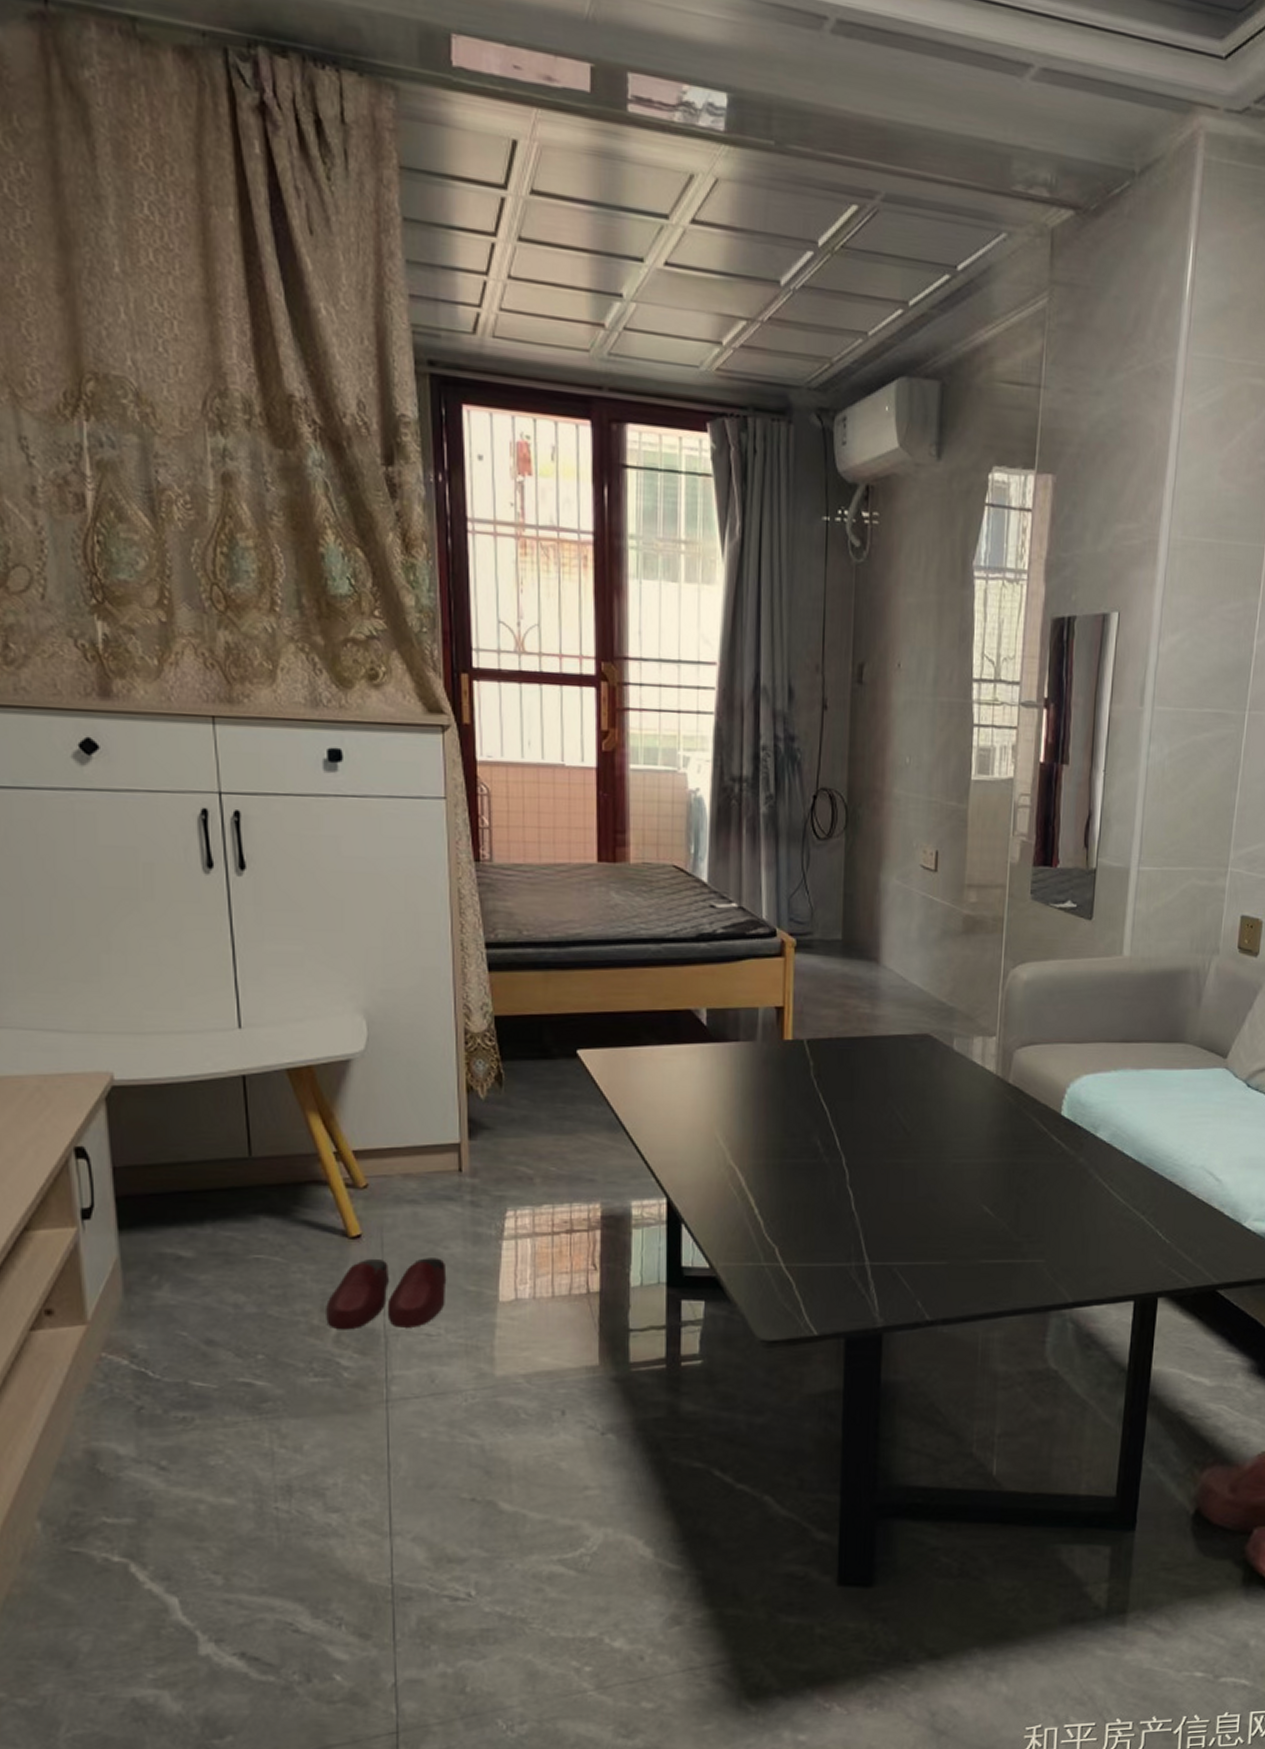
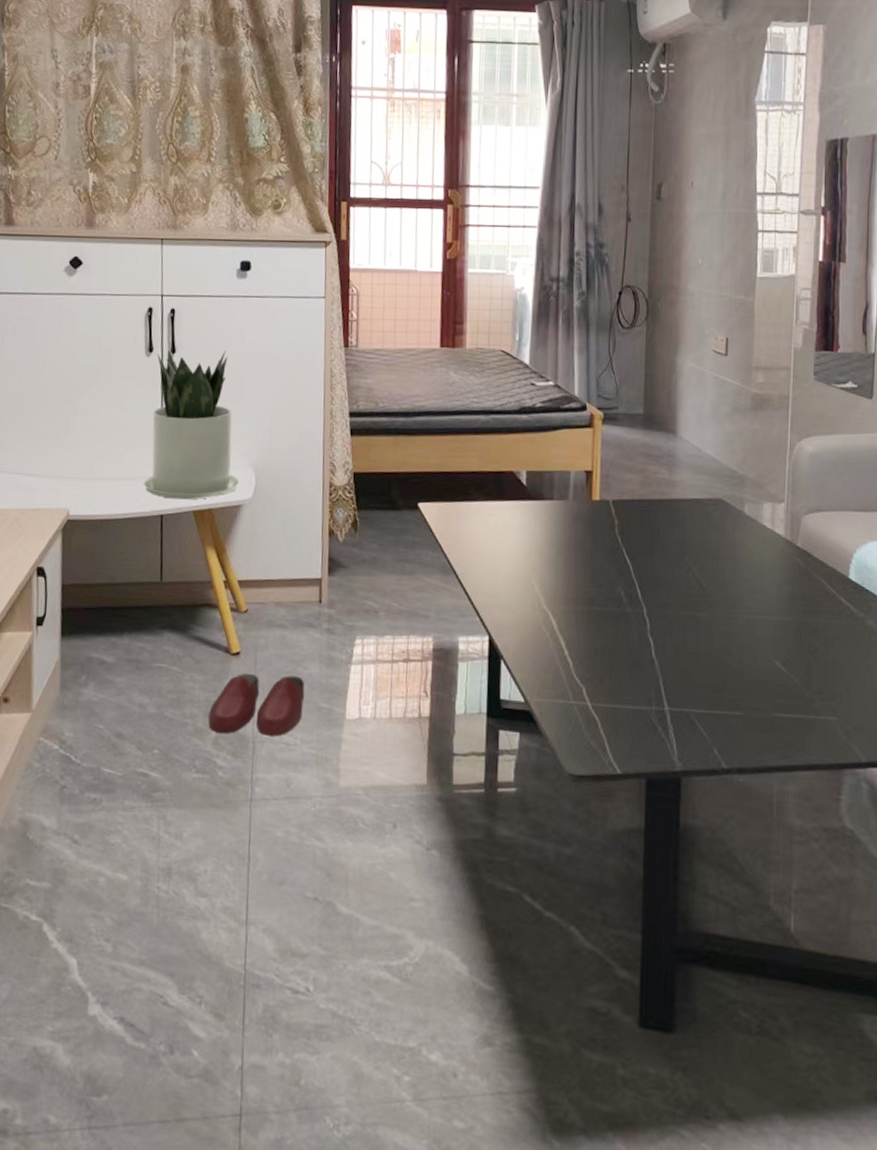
planter: none [214,866,346,1056] -> present [143,351,240,500]

